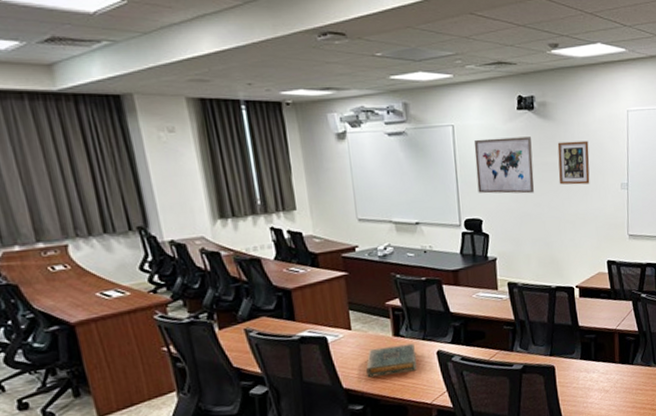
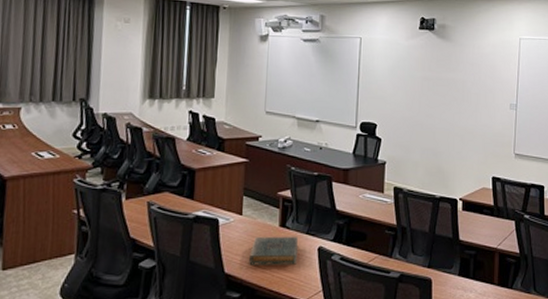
wall art: present [473,136,534,194] -> none [376,51,429,105]
wall art: present [557,140,590,185] -> none [451,61,482,101]

